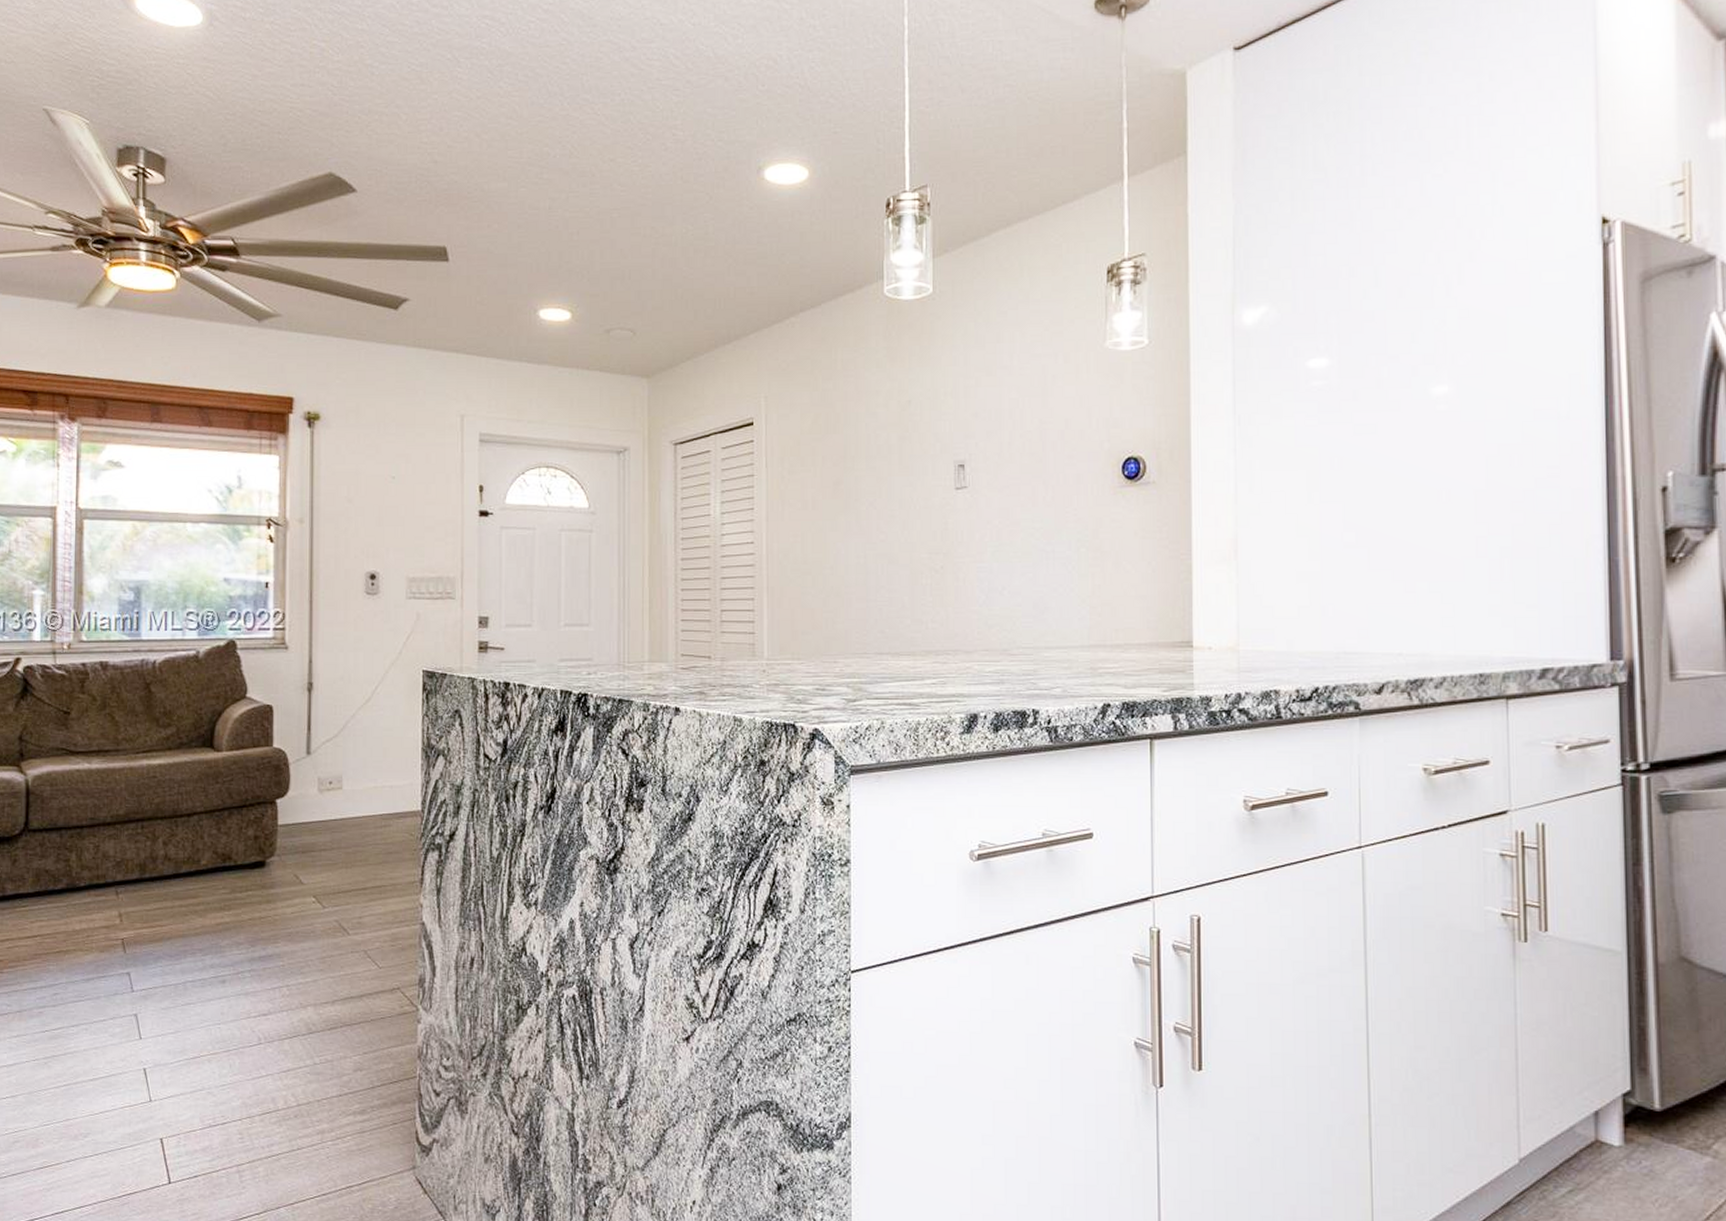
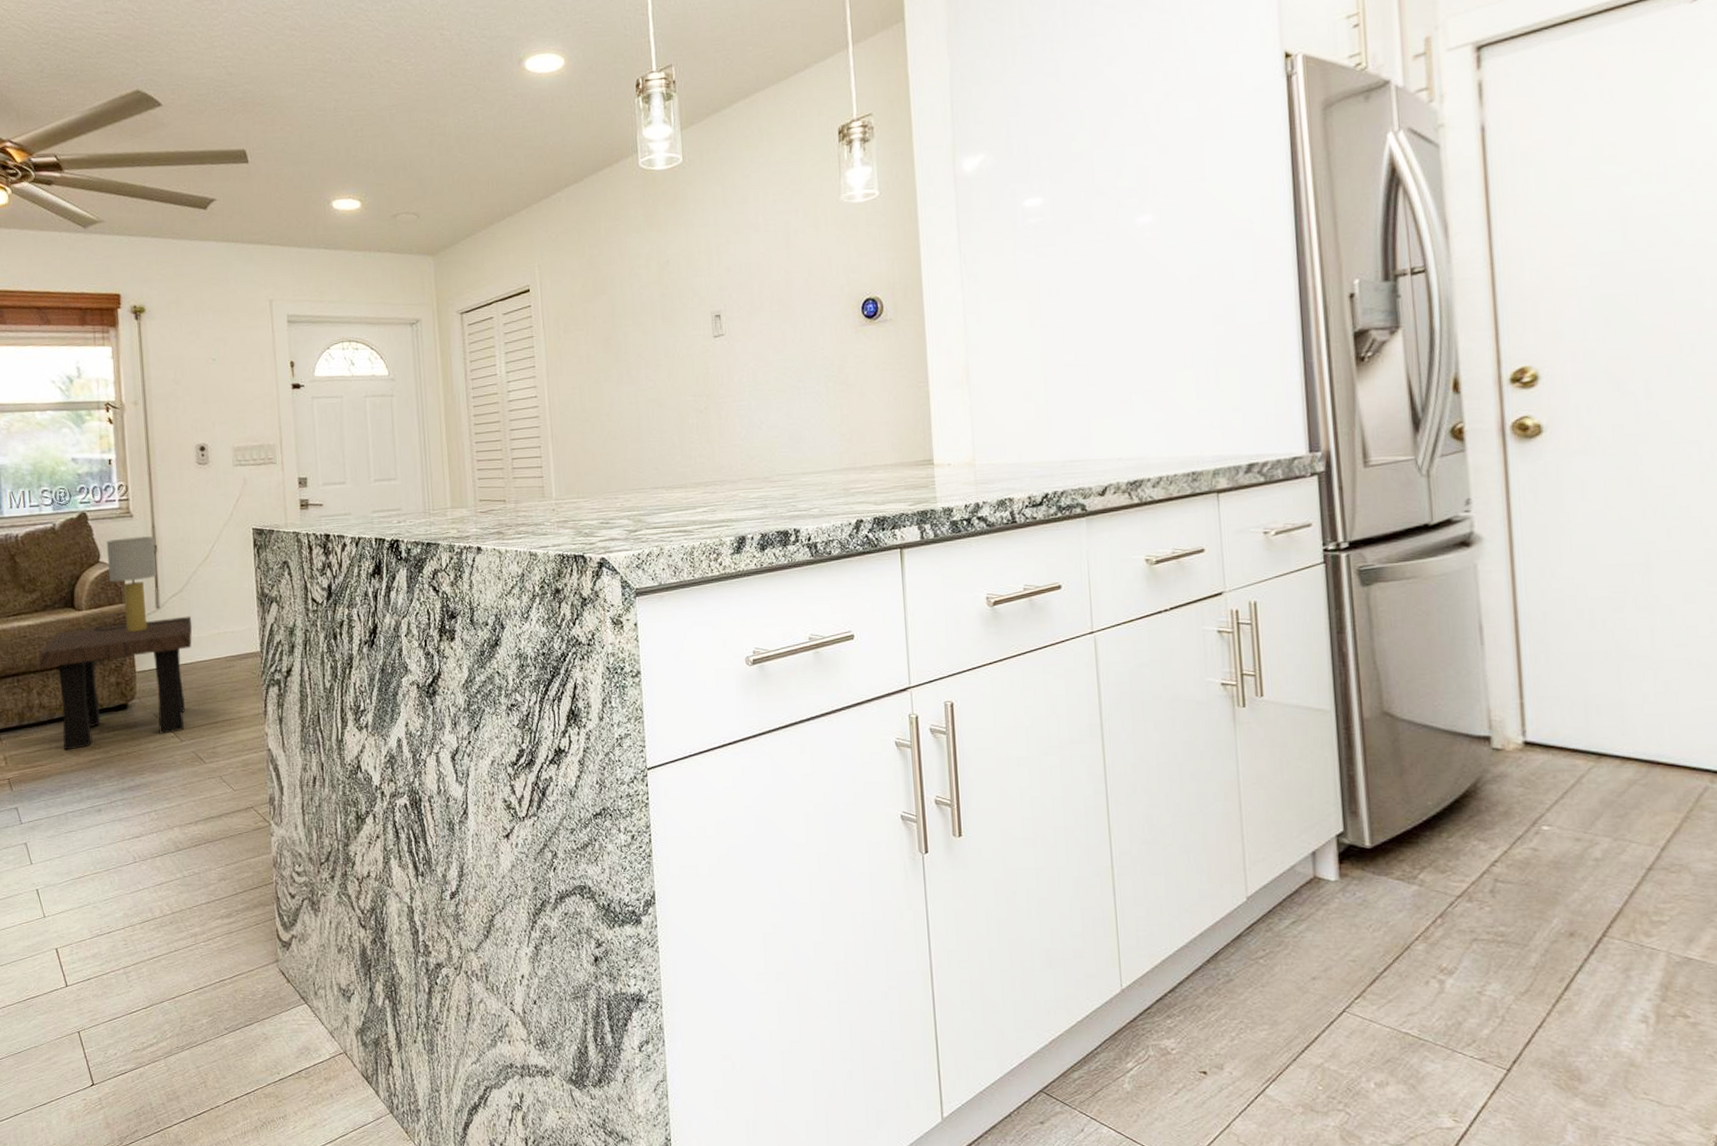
side table: none [168,765,346,910] -> present [38,616,193,750]
table lamp: none [233,671,344,779] -> present [93,536,190,632]

